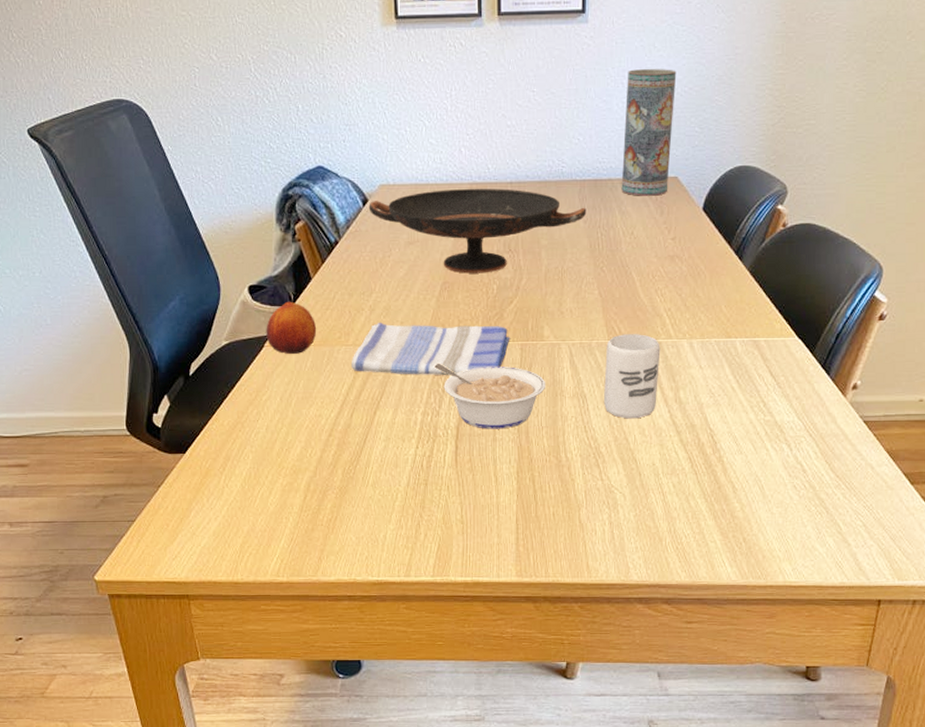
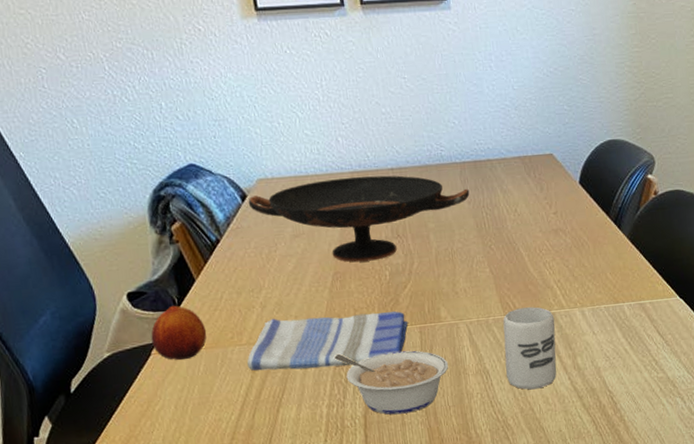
vase: present [621,69,677,196] -> none [494,51,545,175]

